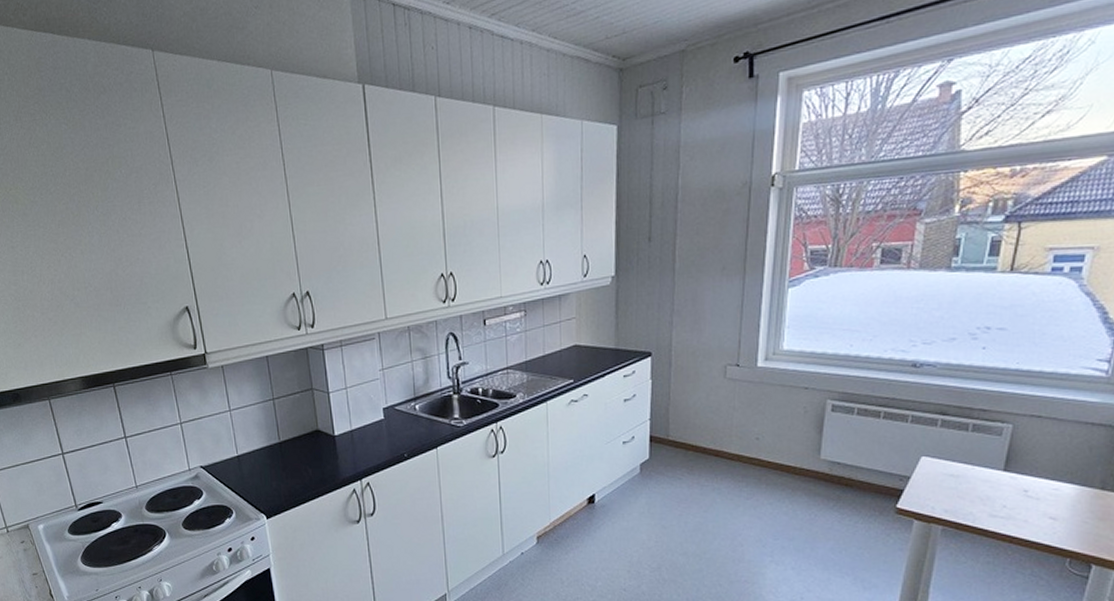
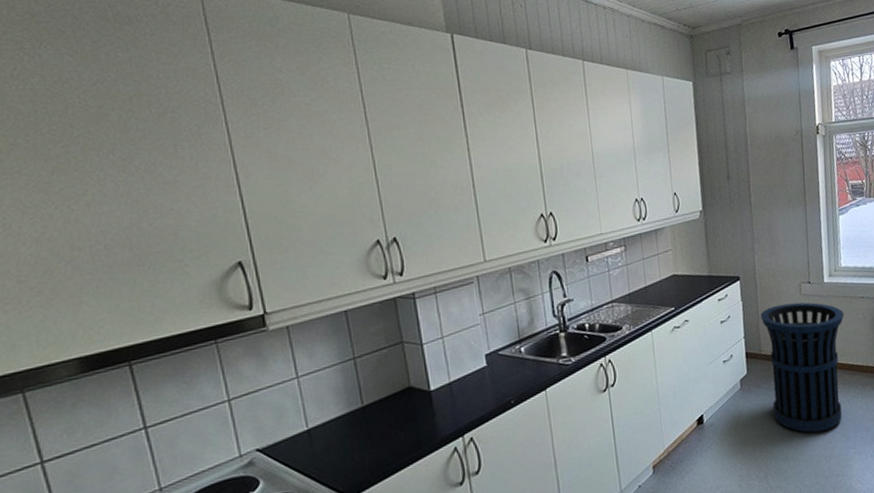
trash can: none [672,387,779,533] -> present [760,302,844,433]

